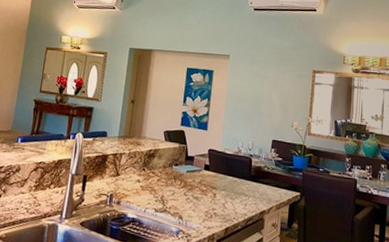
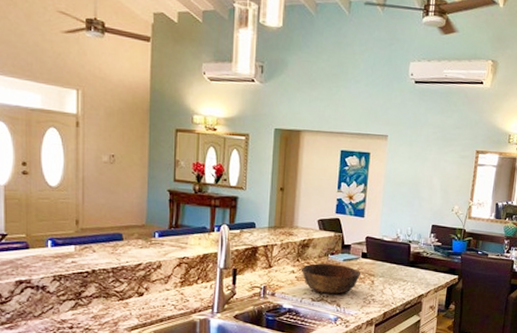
bowl: none [146,173,204,206] -> present [301,263,362,294]

